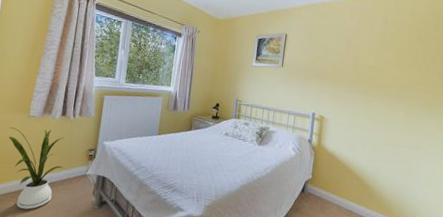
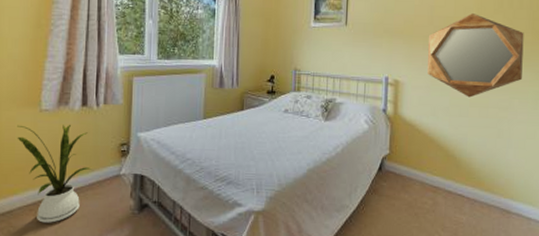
home mirror: none [349,65,436,137] -> present [427,13,524,98]

